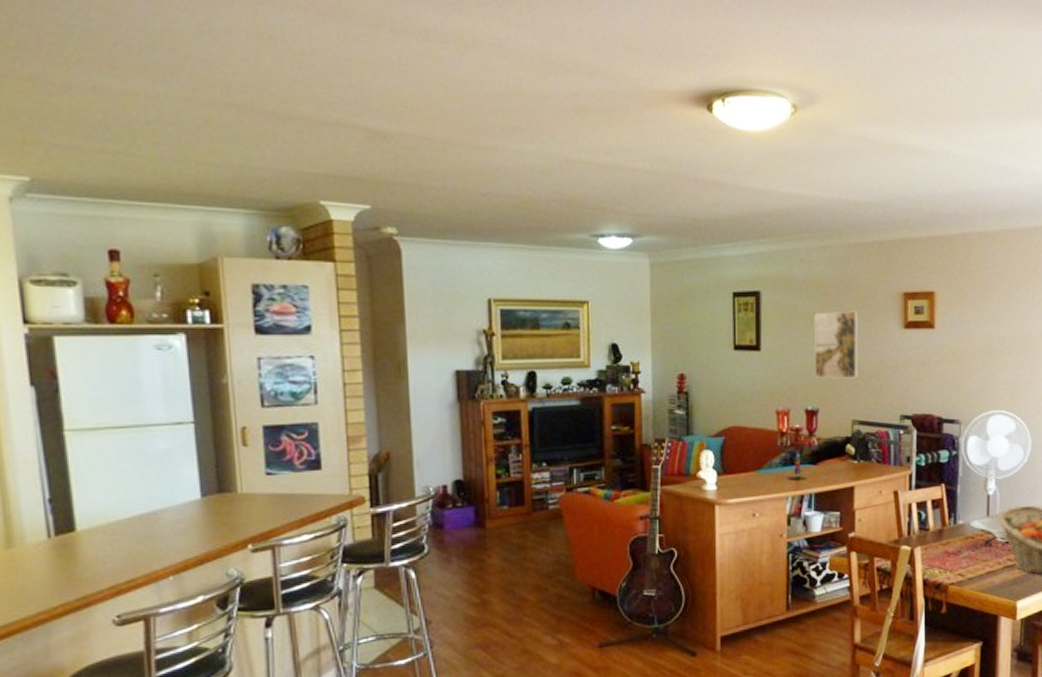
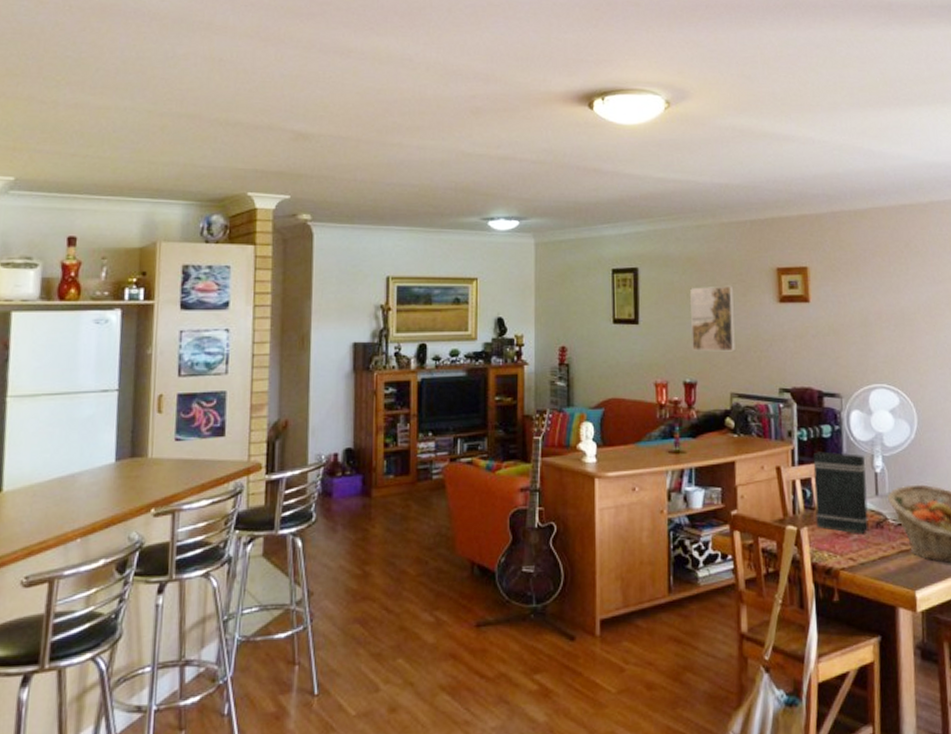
book: none [929,476,980,552] -> present [813,451,870,534]

